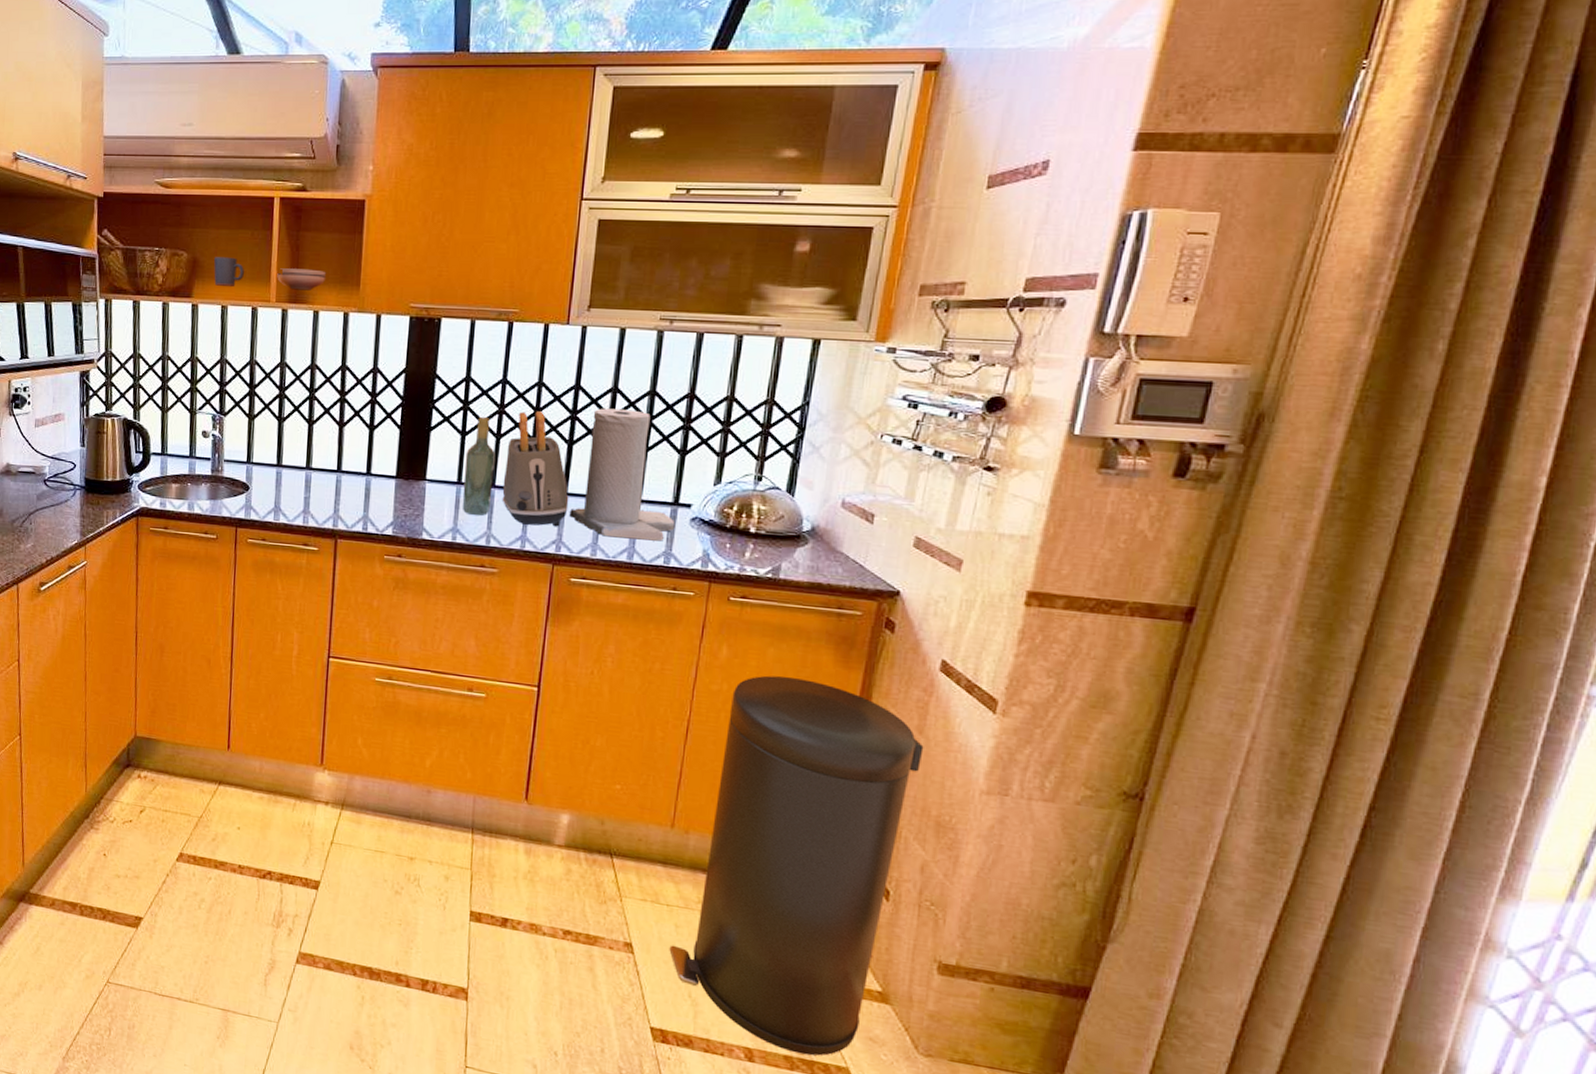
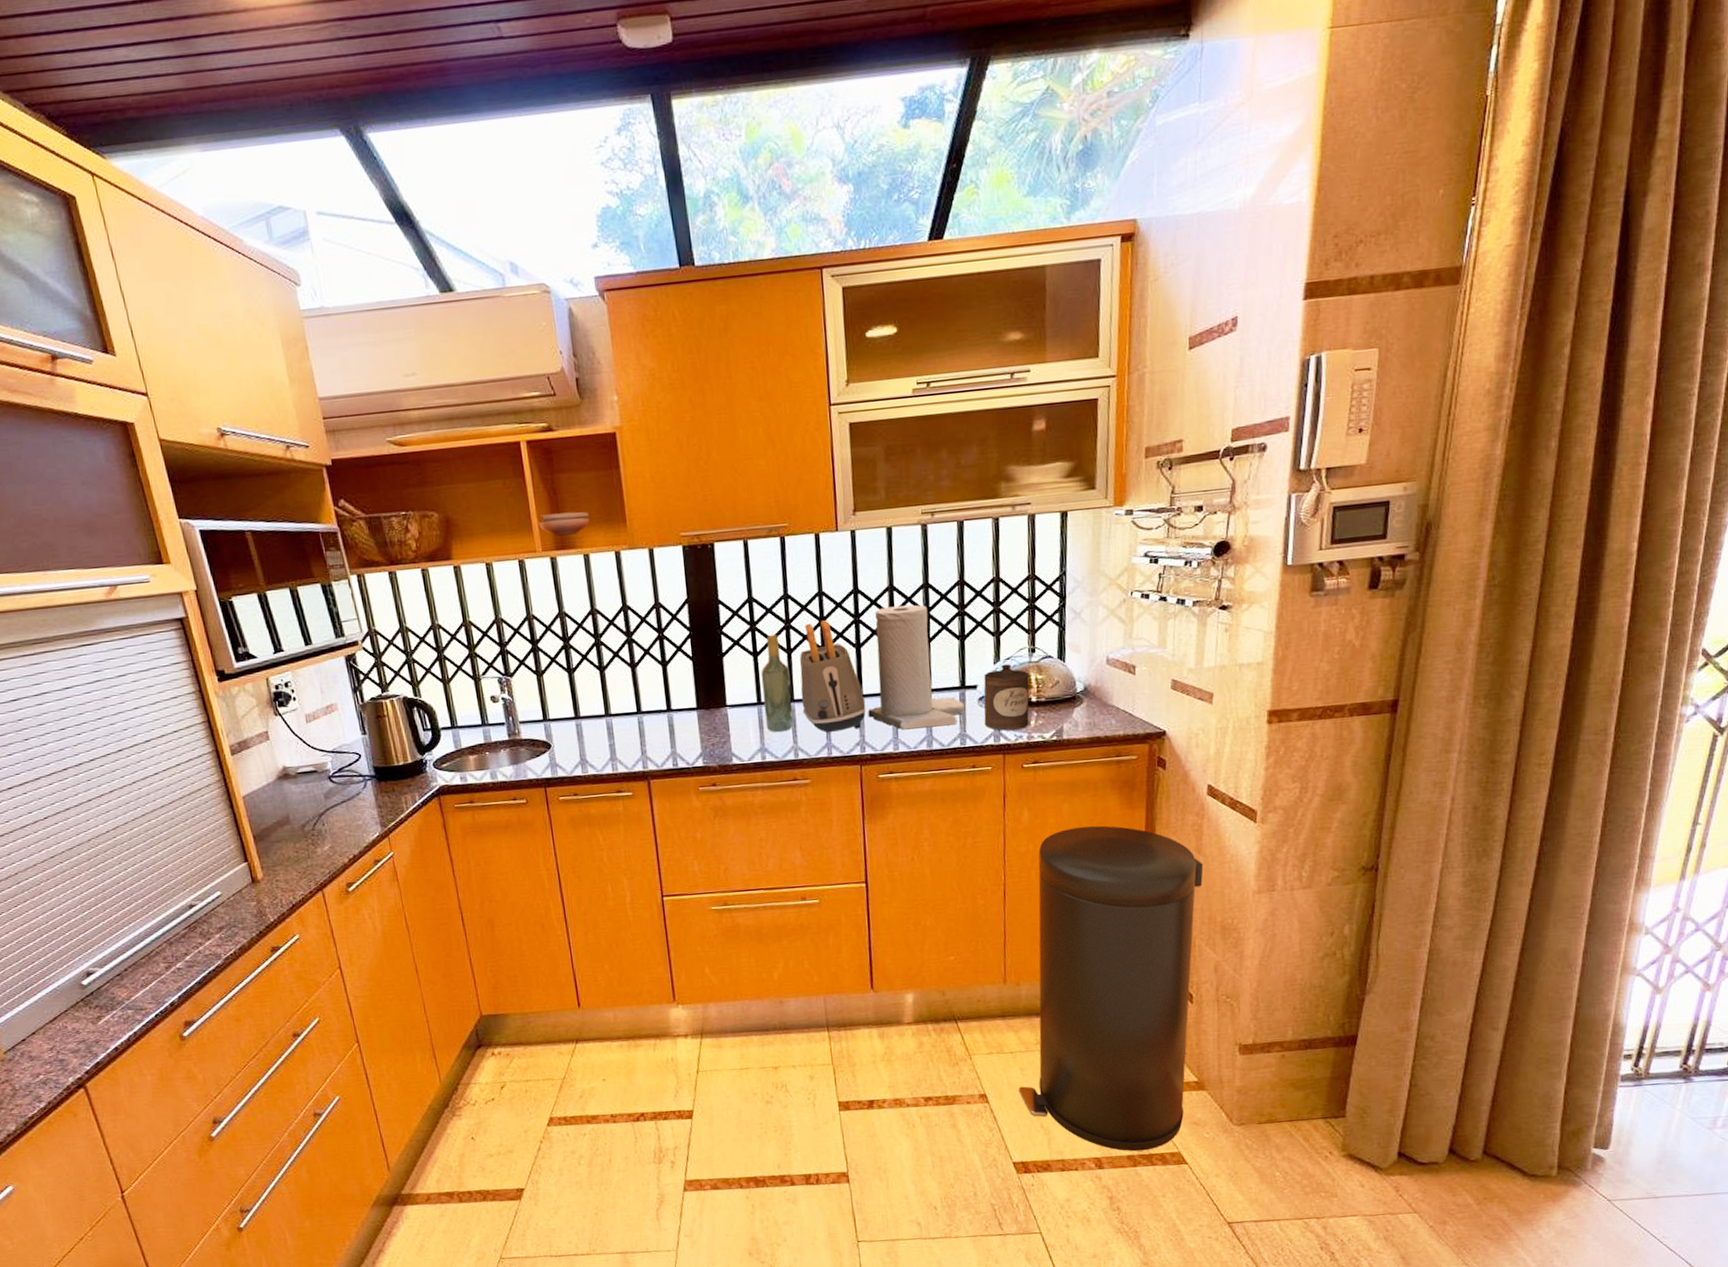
mug: present [214,257,244,288] -> none [468,511,503,544]
canister: none [693,487,751,559] -> present [983,664,1029,731]

